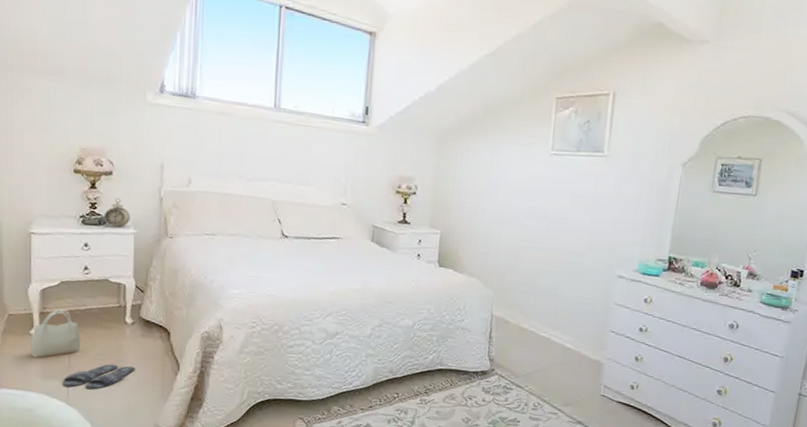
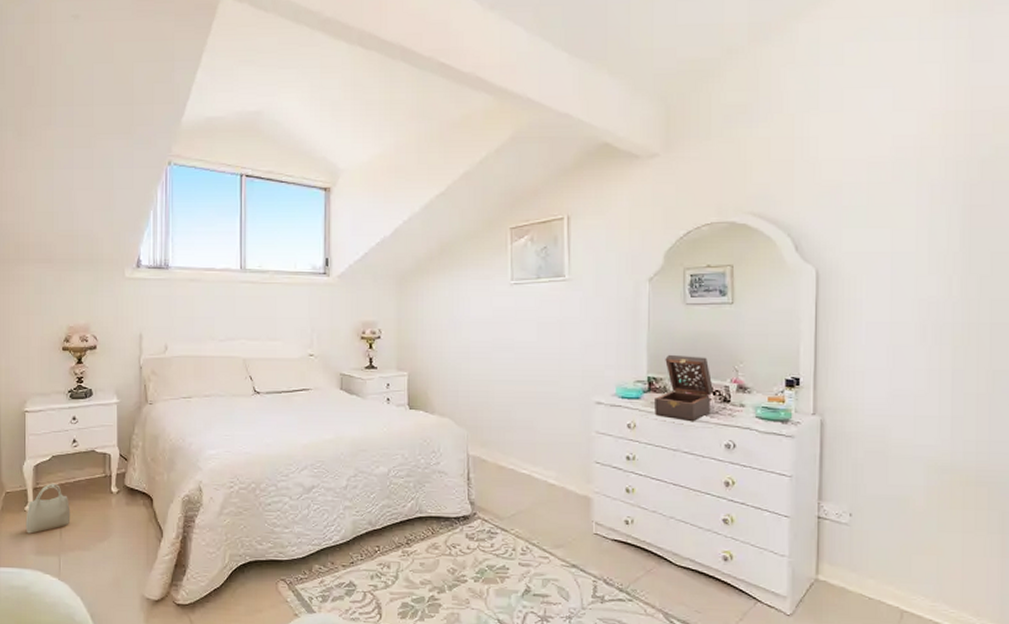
slippers: present [63,364,135,390] -> none [55,535,121,563]
alarm clock: present [104,198,130,229] -> none [89,371,113,400]
jewelry box: none [670,237,727,302] -> present [655,354,713,422]

